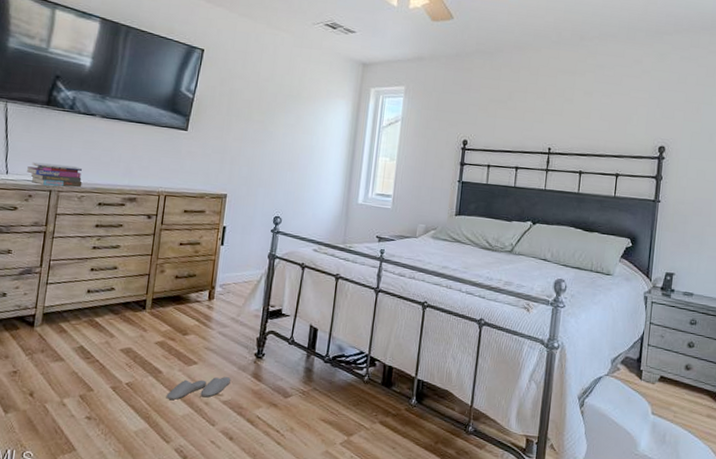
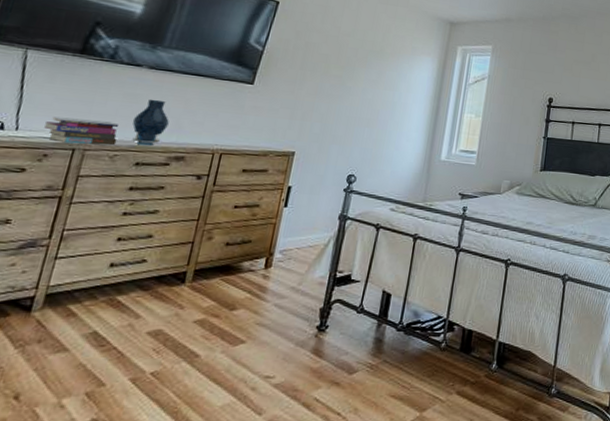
vase: none [92,145,121,189] -> present [132,99,169,147]
slippers: present [166,377,231,400] -> none [202,356,286,388]

